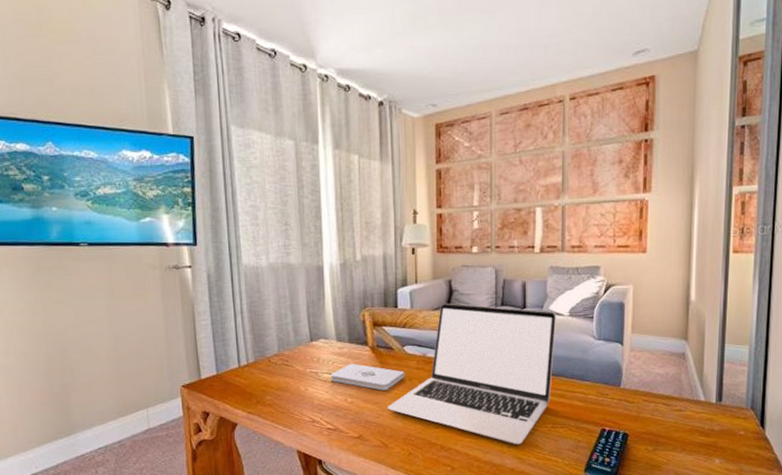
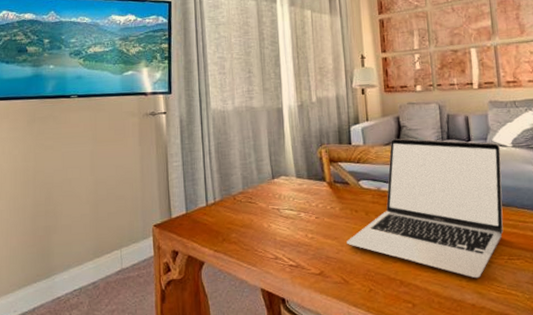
notepad: present [330,363,405,391] -> none [291,199,362,225]

